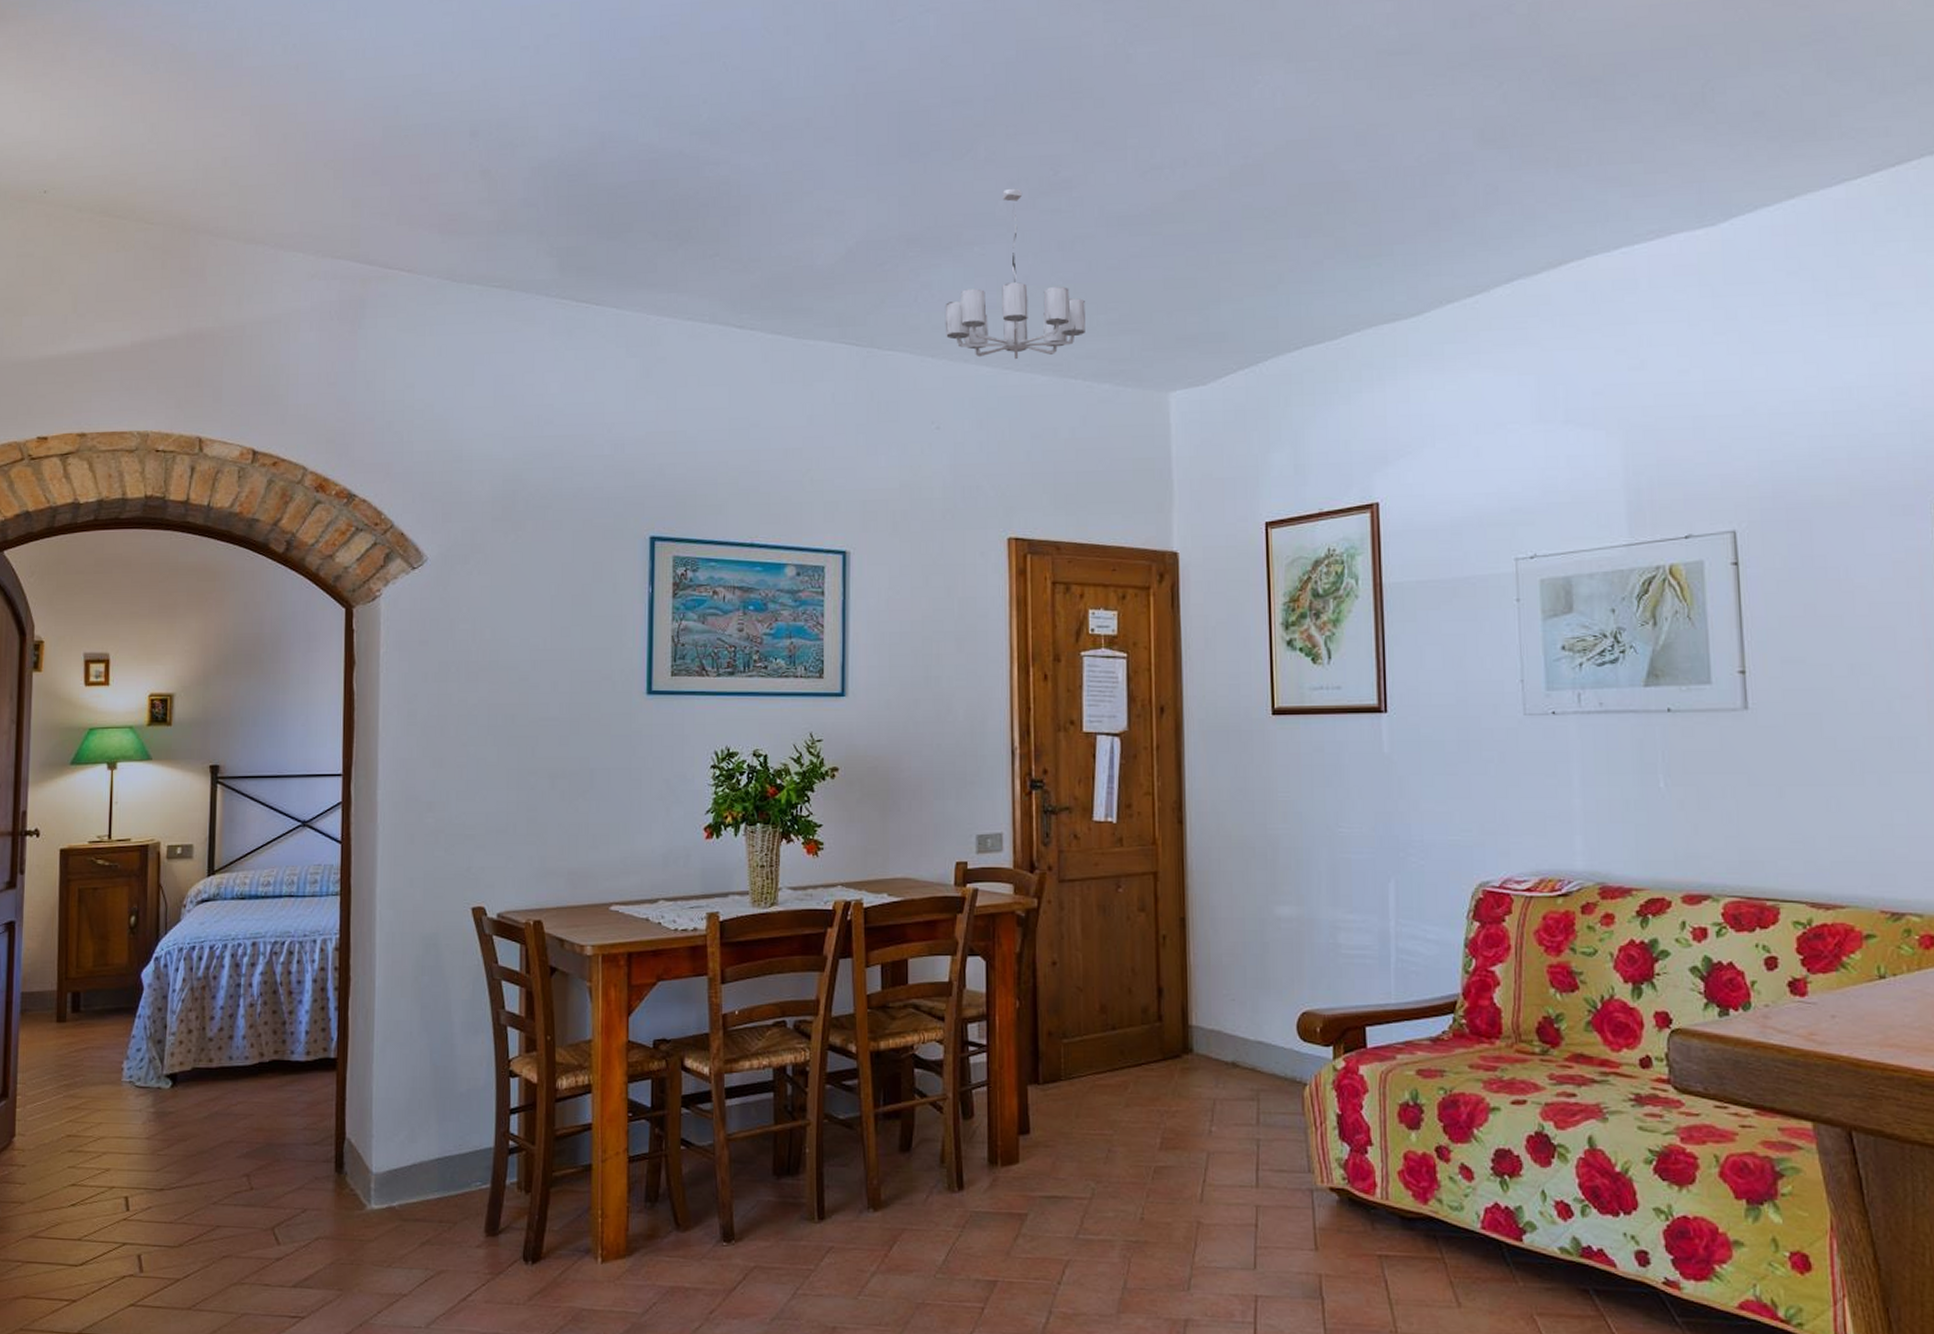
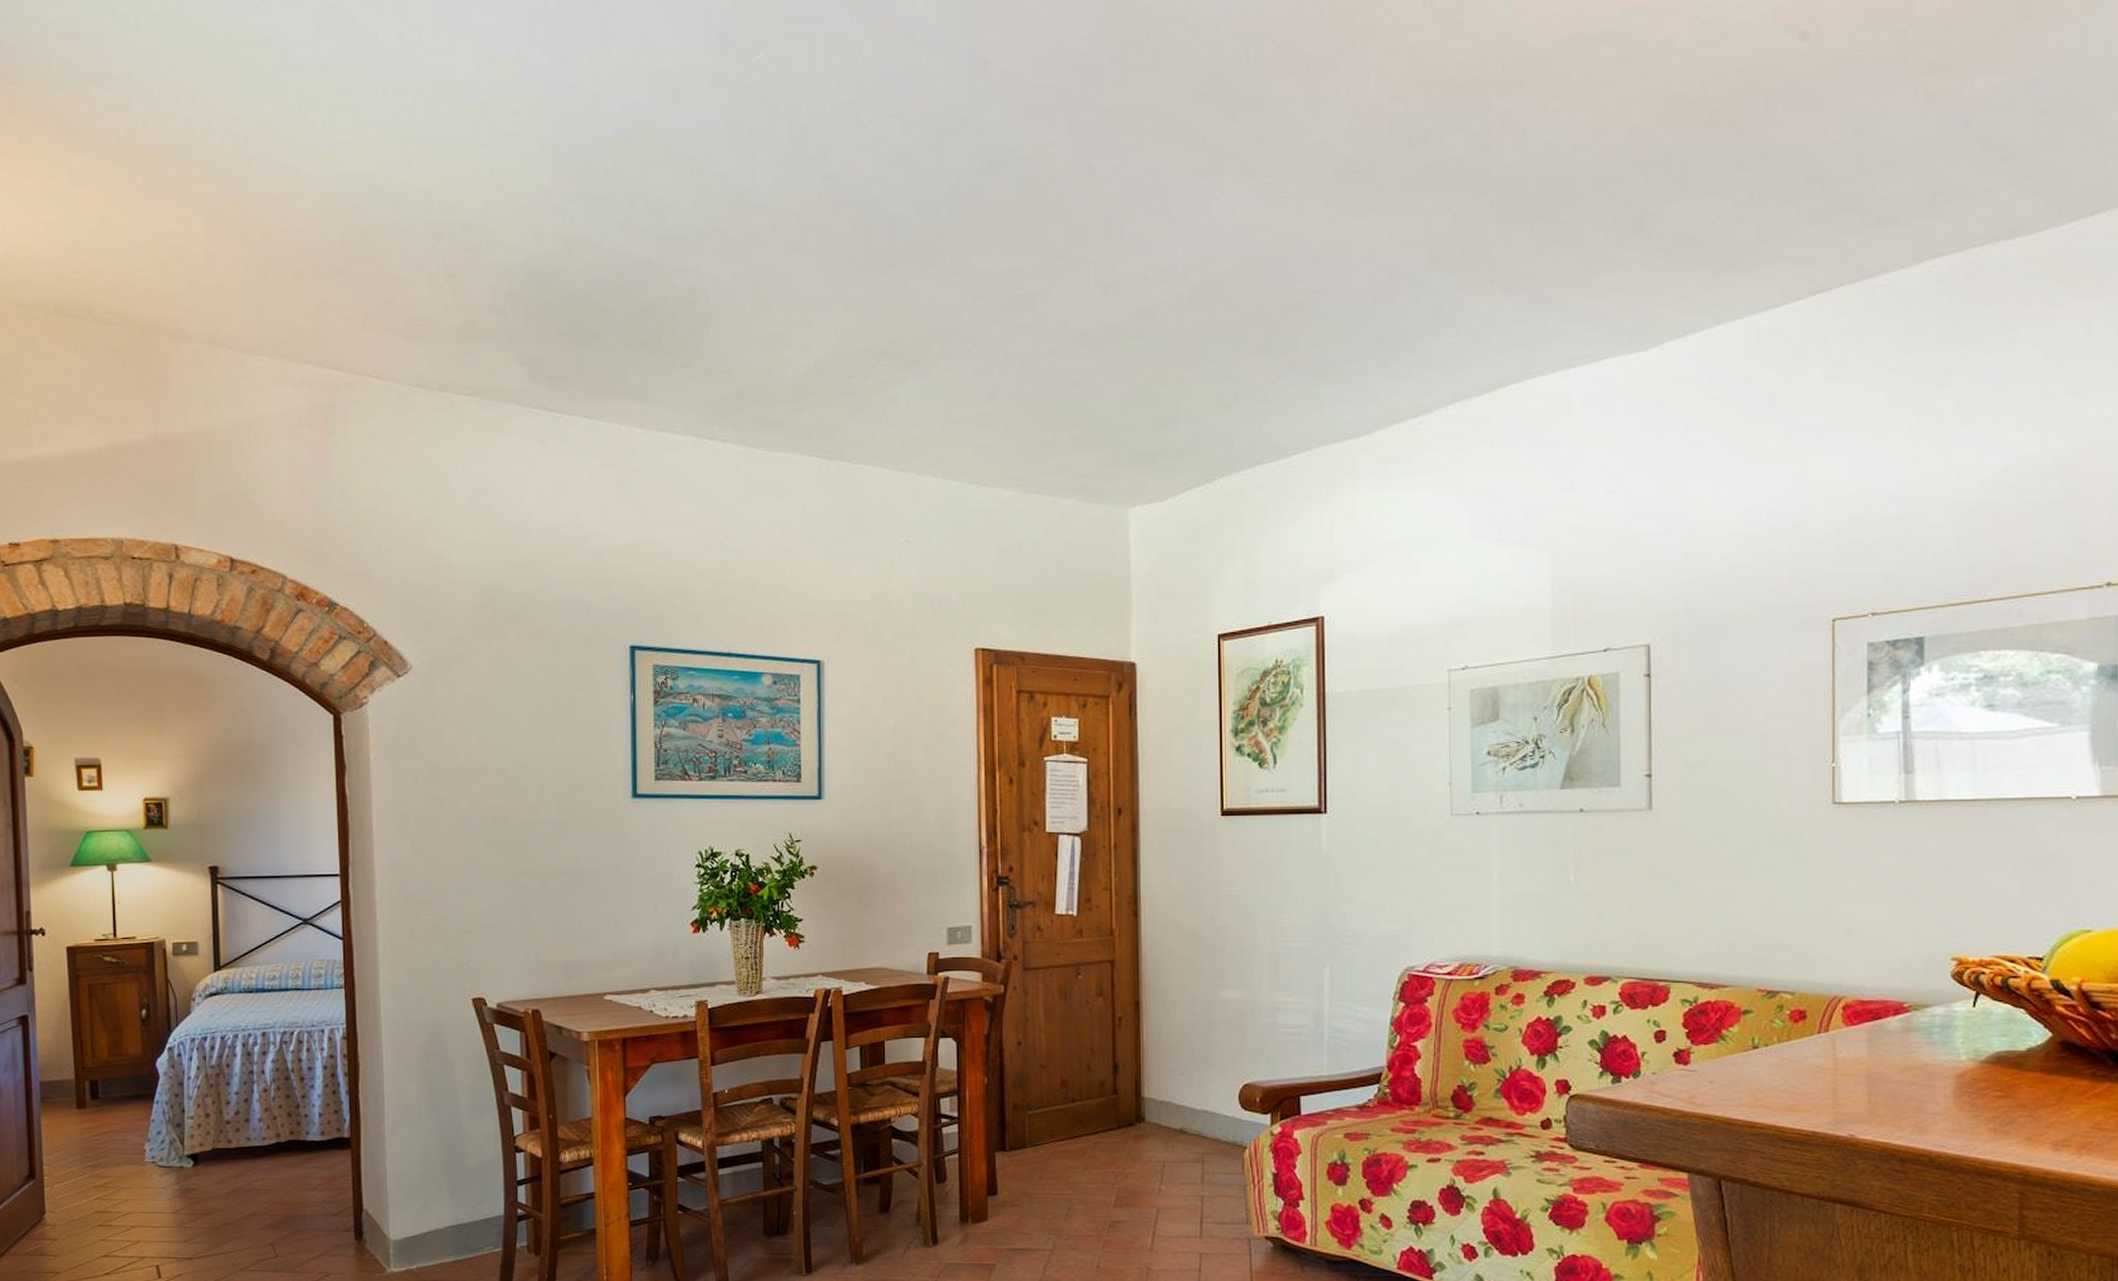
chandelier: present [945,188,1085,360] -> none [912,302,1049,475]

